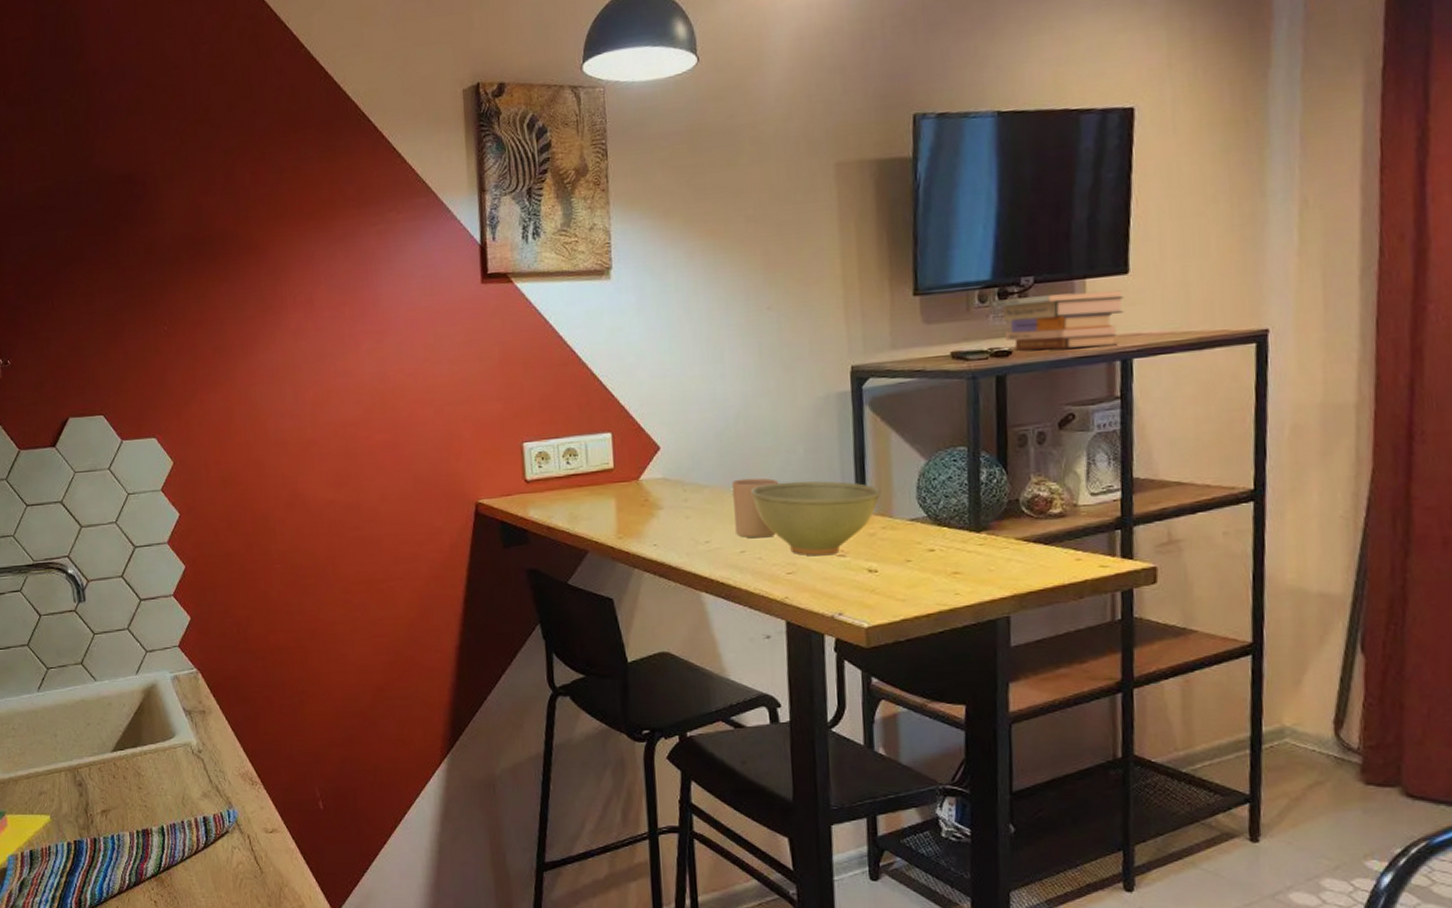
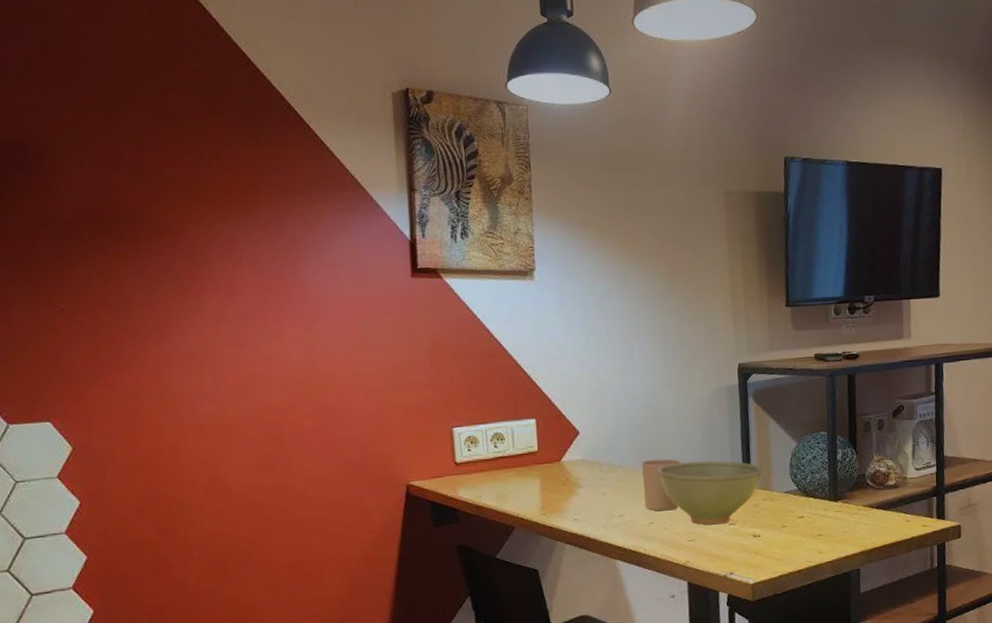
books: present [991,290,1125,351] -> none [844,309,937,355]

